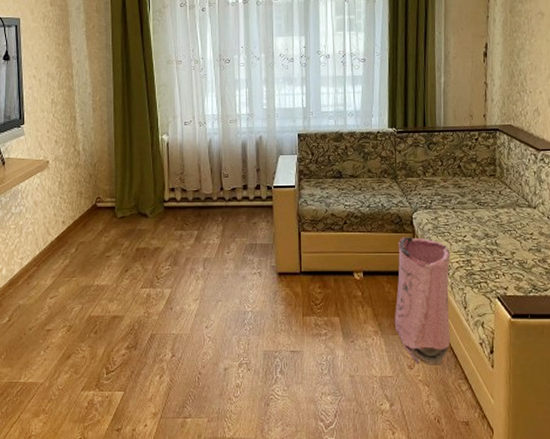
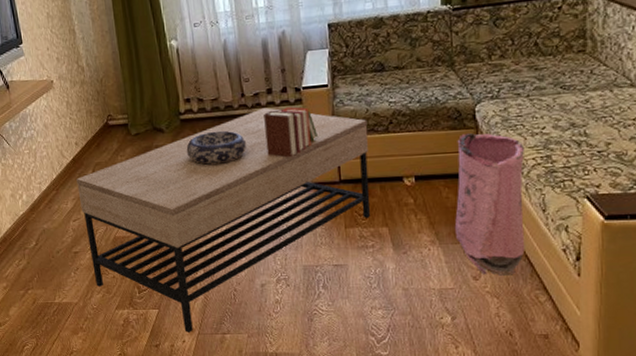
coffee table: none [59,202,326,417] -> present [76,108,371,334]
decorative bowl: none [167,219,222,250] -> present [186,130,247,165]
books: none [239,203,284,248] -> present [264,107,318,158]

